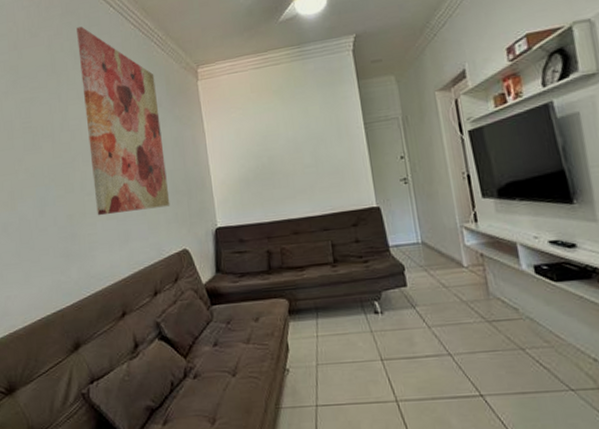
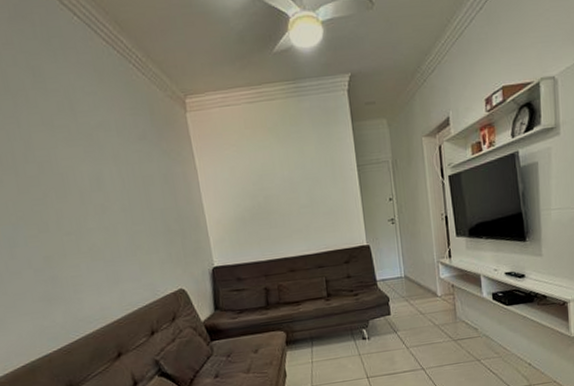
wall art: present [76,26,170,216] -> none [32,36,163,257]

